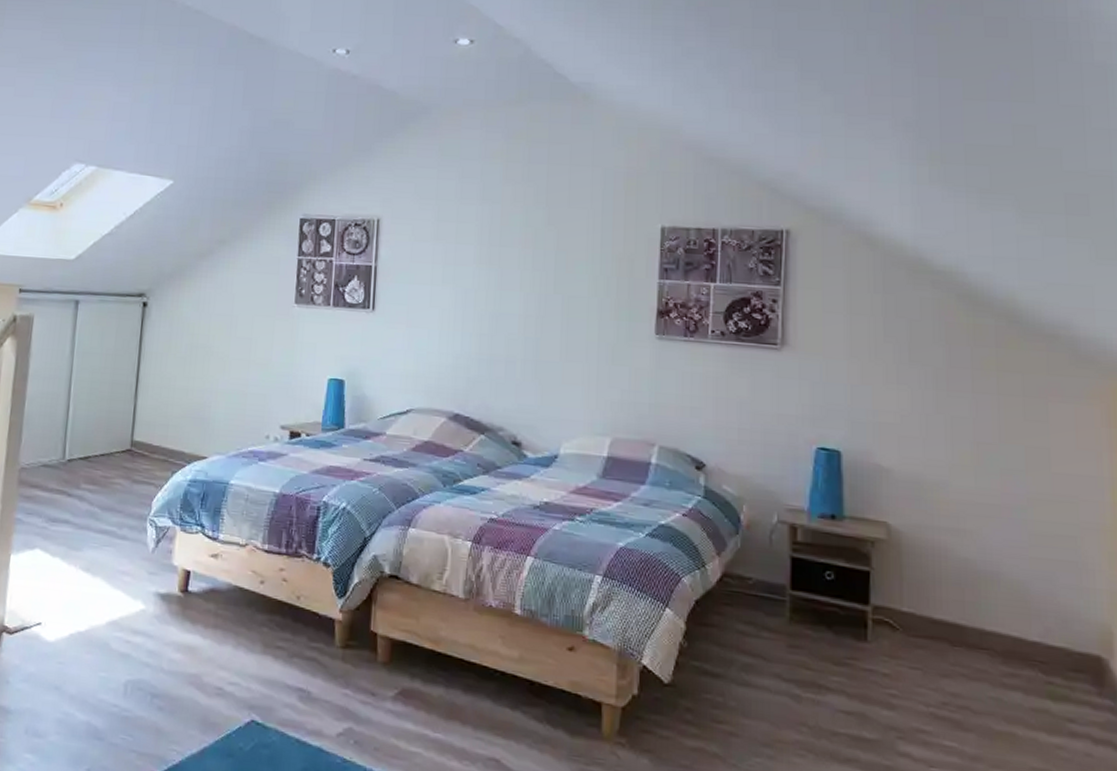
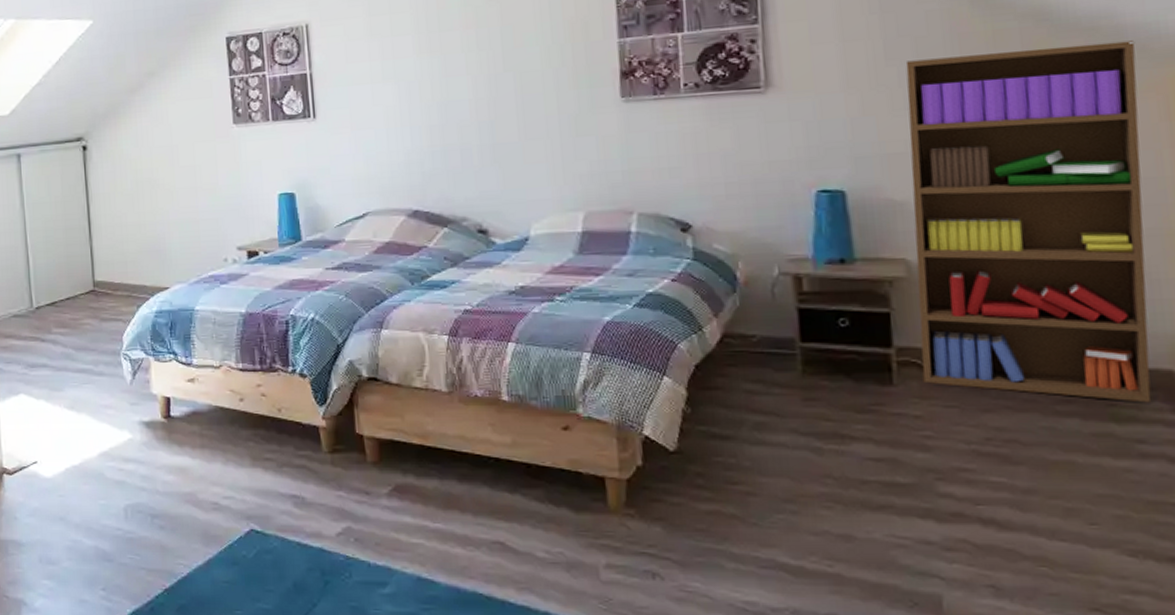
bookshelf: none [893,340,1086,685] -> present [905,40,1152,403]

